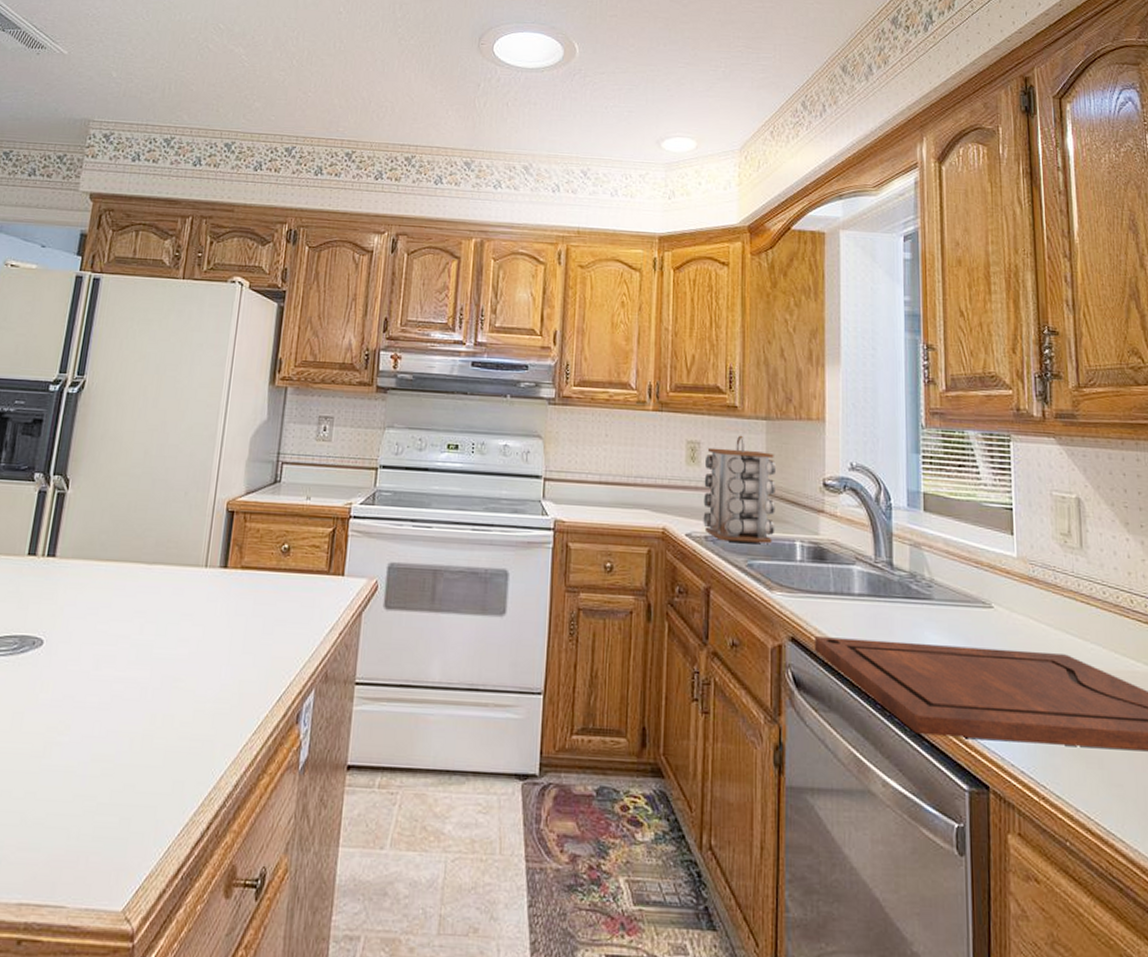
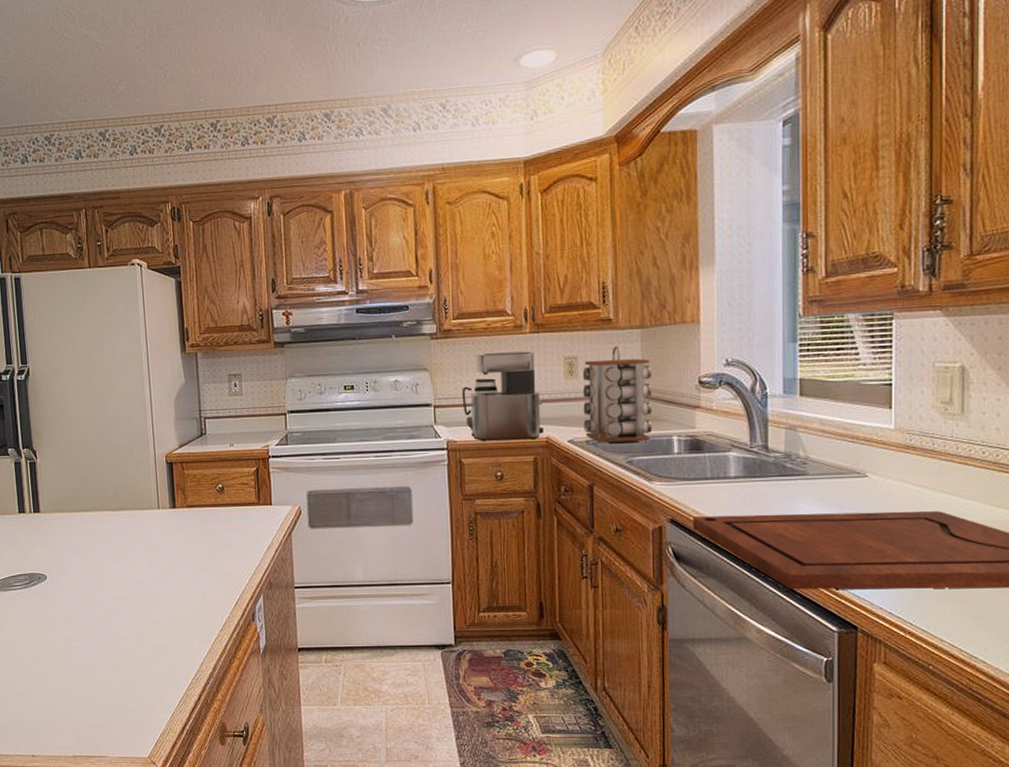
coffee maker: none [575,427,656,510] -> present [461,351,536,430]
toaster: none [582,468,661,529] -> present [471,390,545,442]

